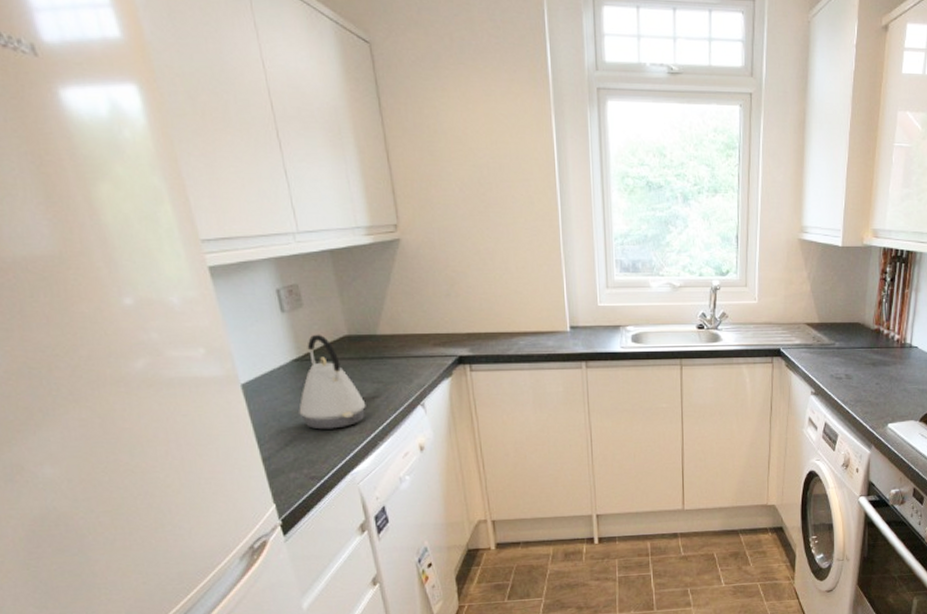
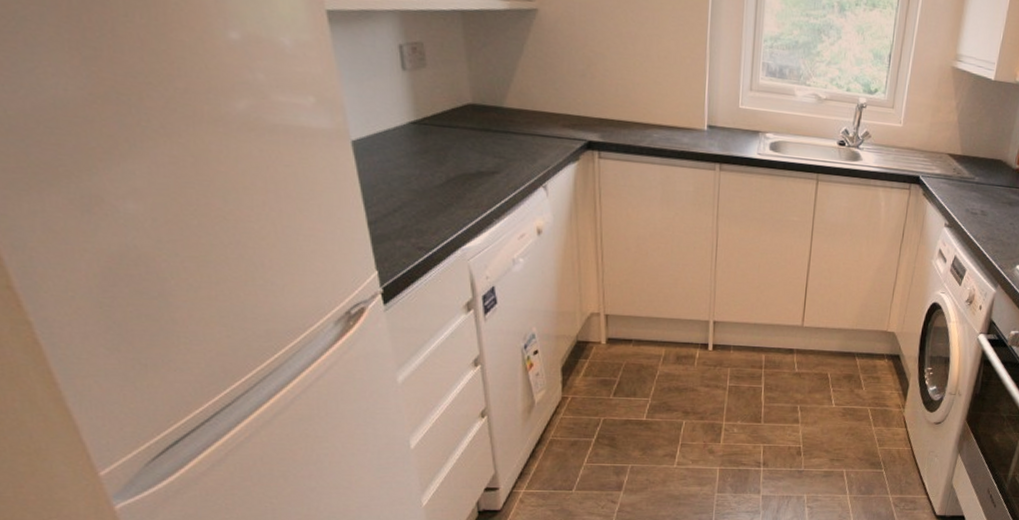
kettle: present [299,334,366,430] -> none [412,98,485,201]

